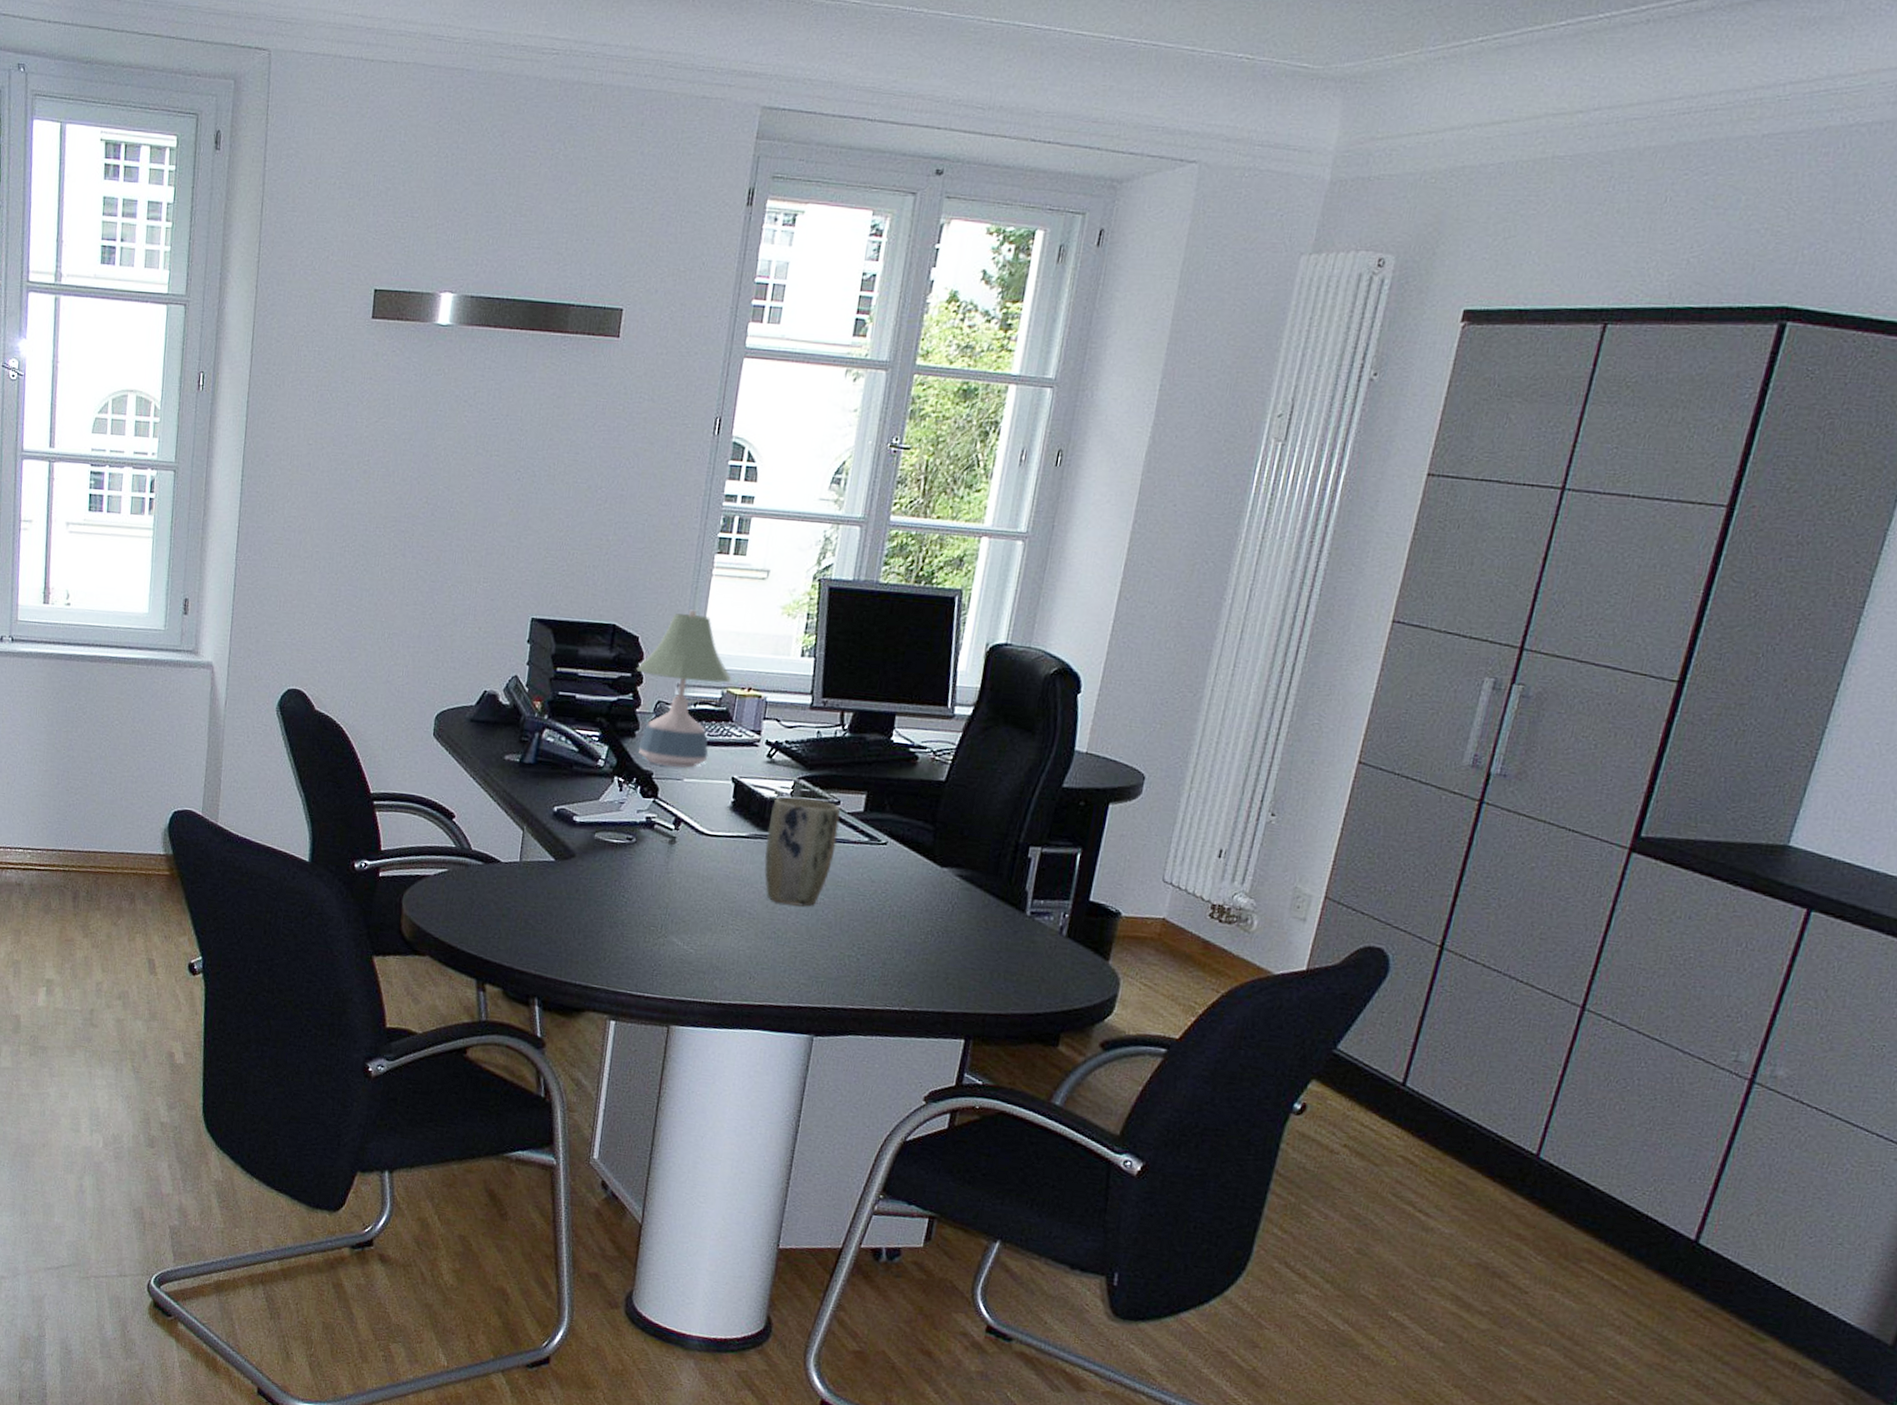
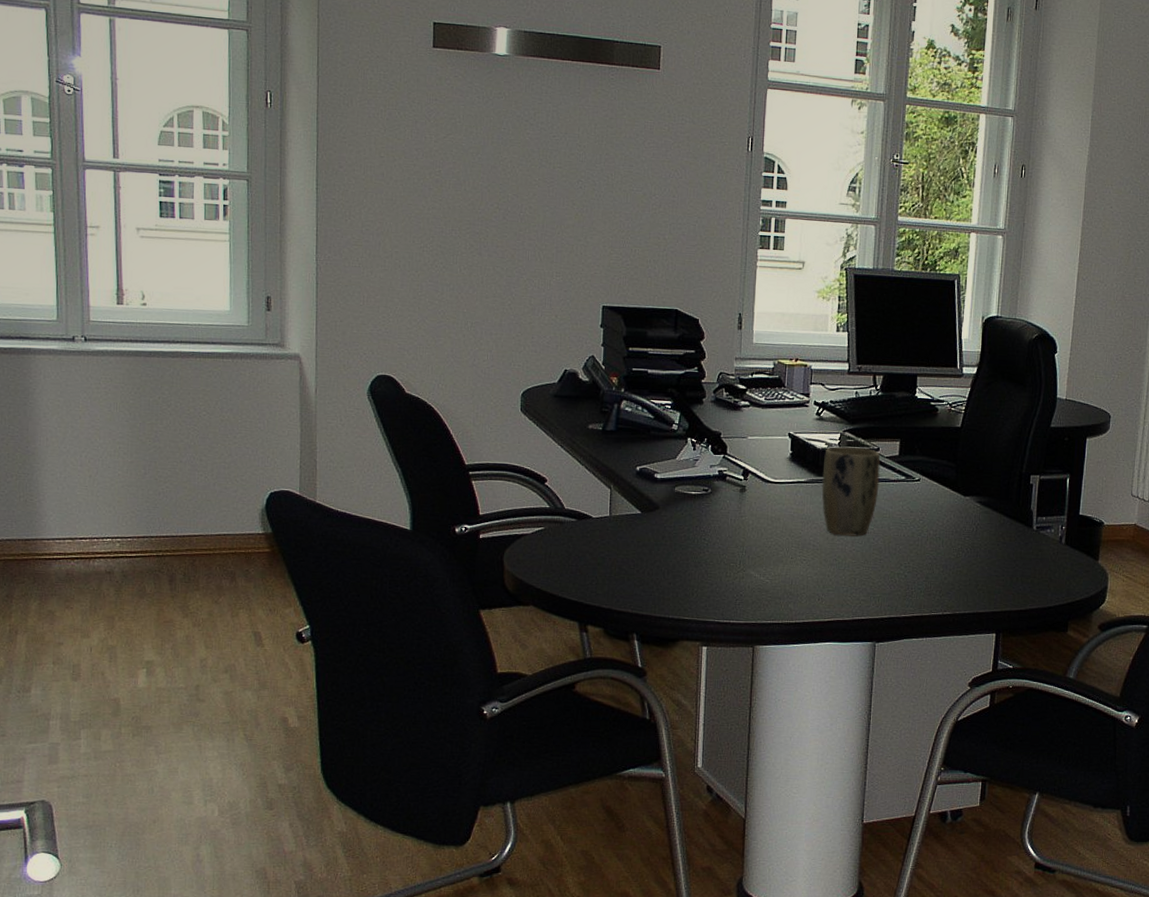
desk lamp: present [636,609,732,768] -> none [699,295,781,428]

